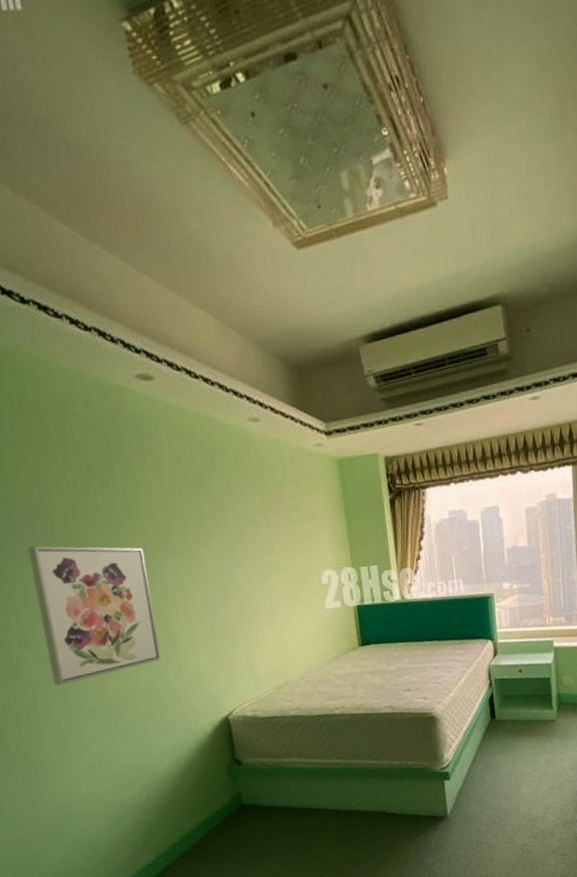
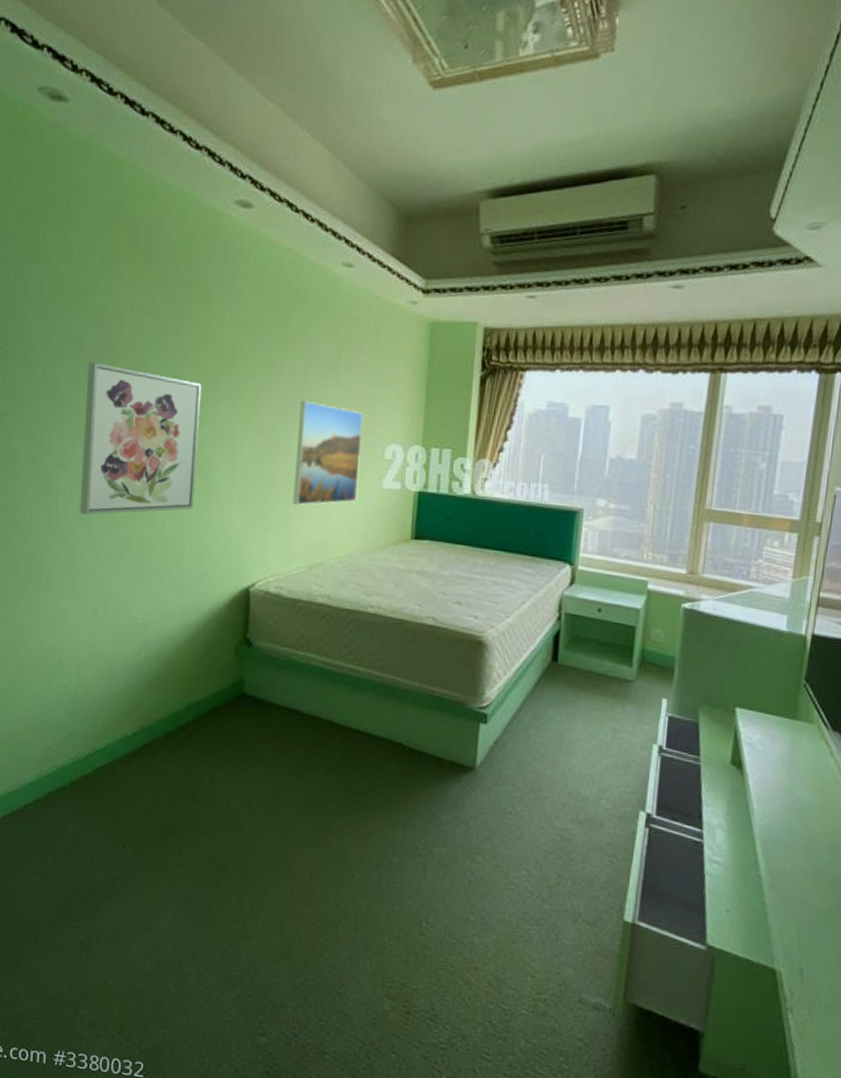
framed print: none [238,546,306,638] -> present [292,400,363,505]

